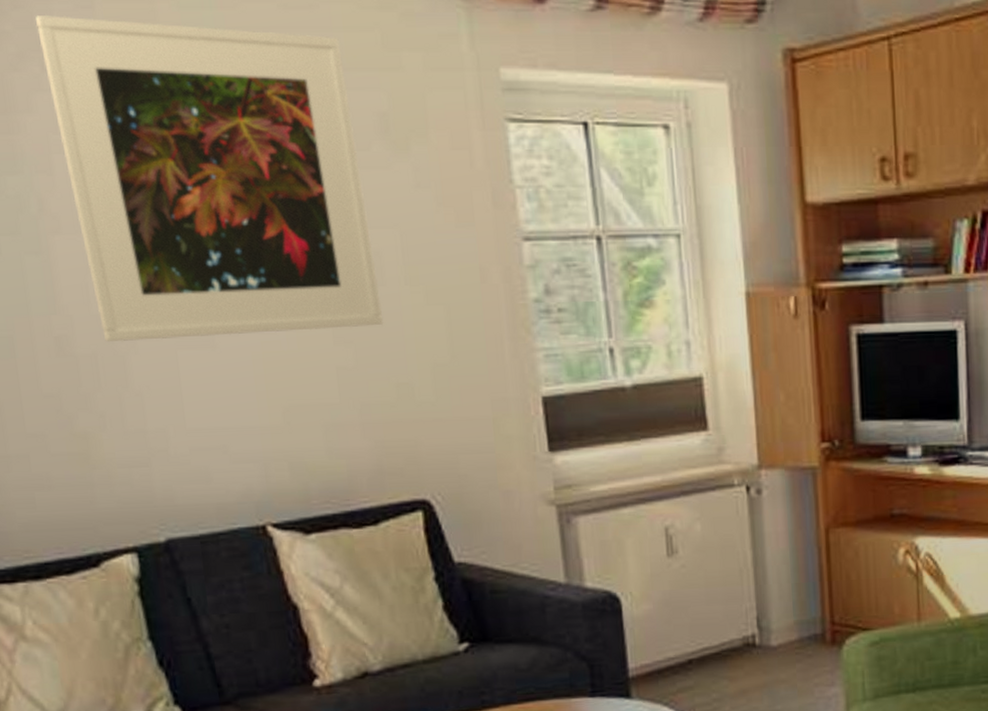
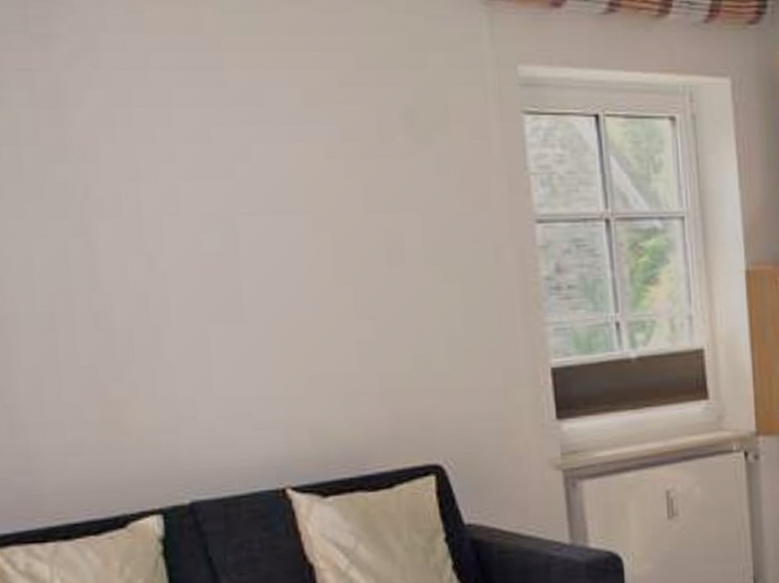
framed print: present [35,14,384,342] -> none [88,18,403,317]

